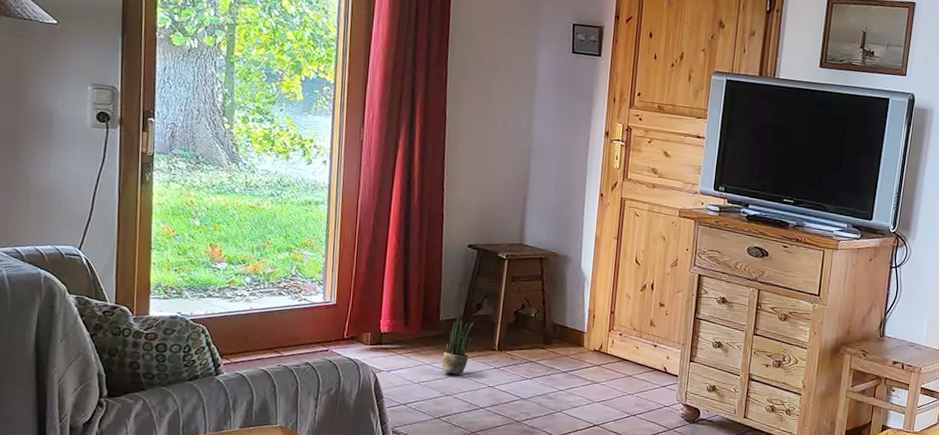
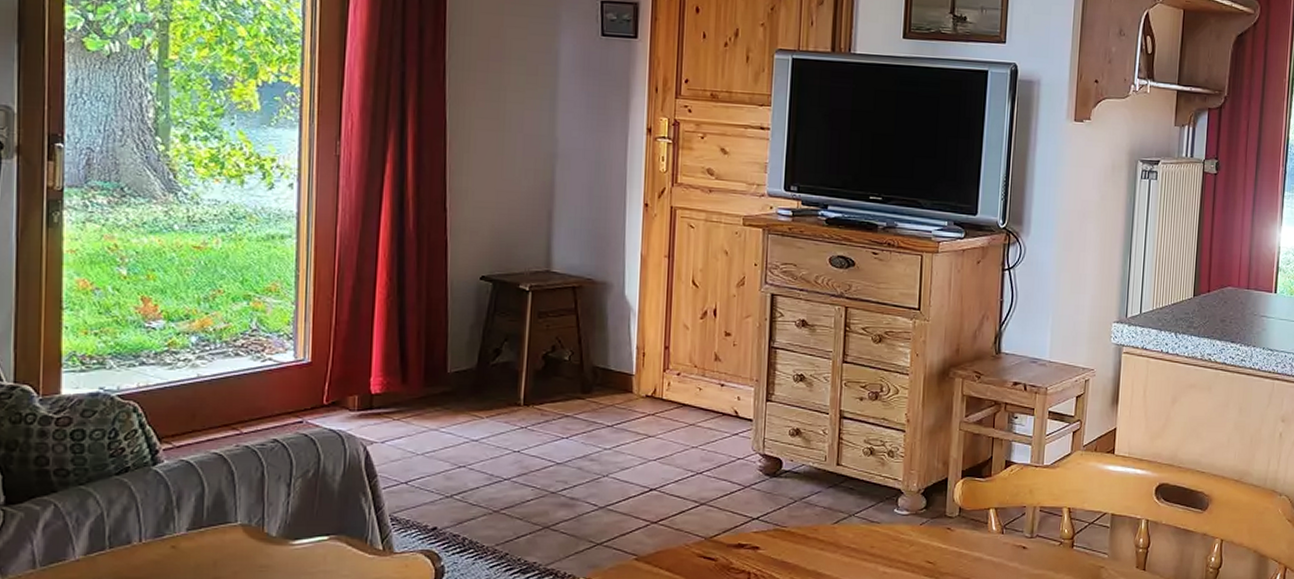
potted plant: present [441,316,474,375] -> none [451,366,491,440]

